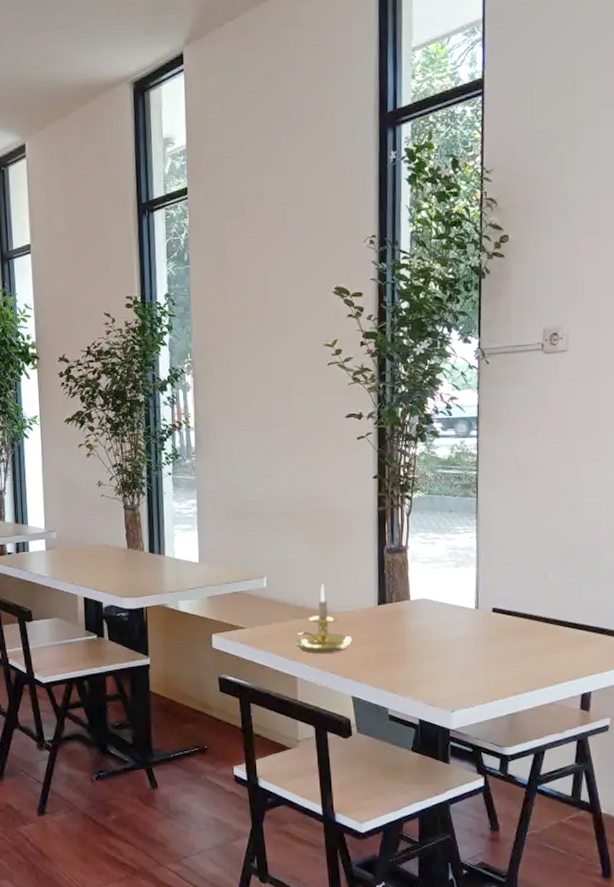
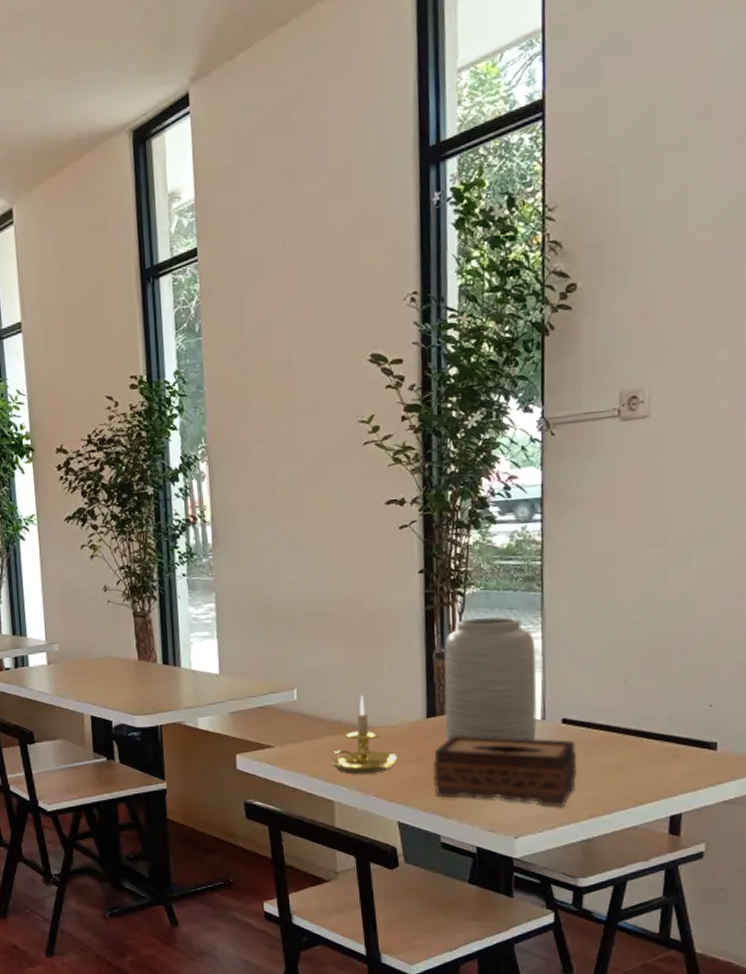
tissue box: none [383,620,505,684] -> present [433,735,577,807]
vase: none [393,518,472,627] -> present [444,617,537,741]

